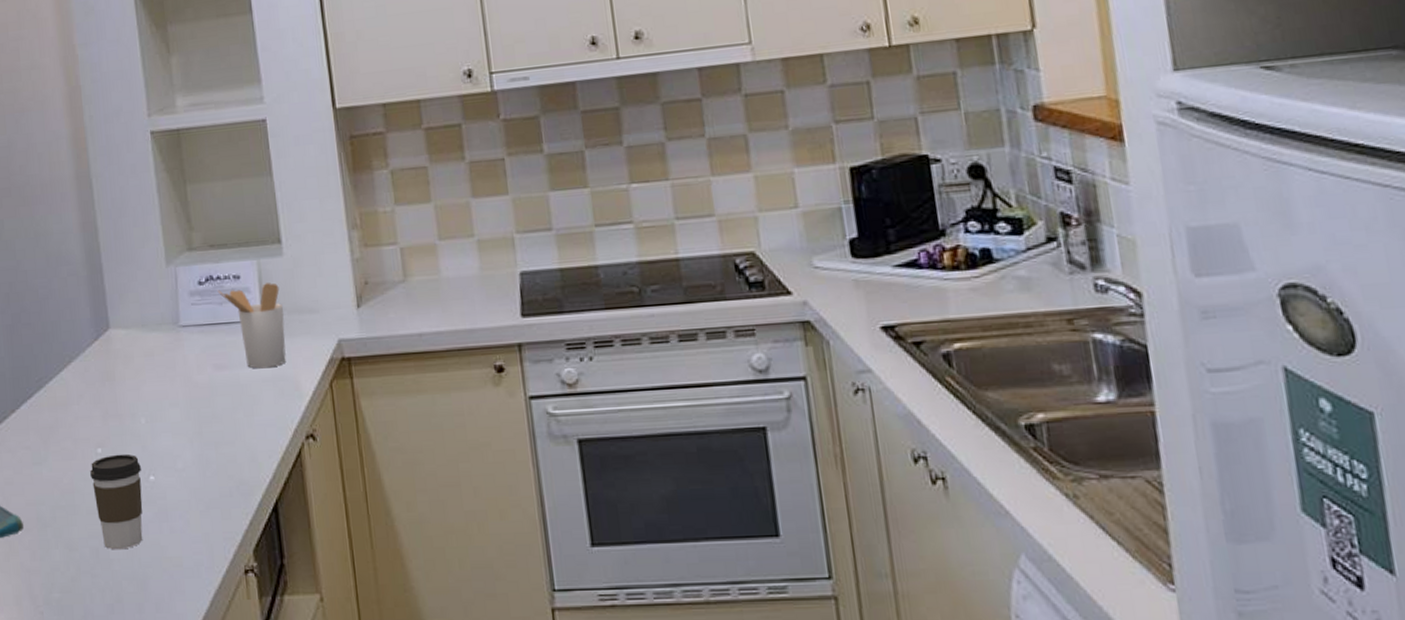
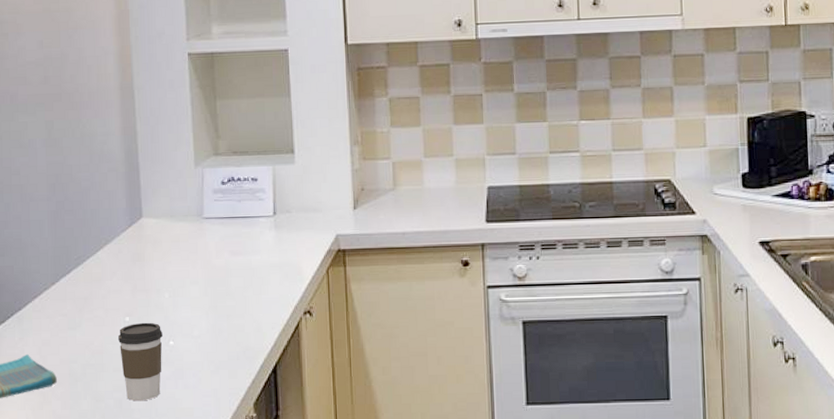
utensil holder: present [217,283,286,369] -> none [237,185,293,256]

